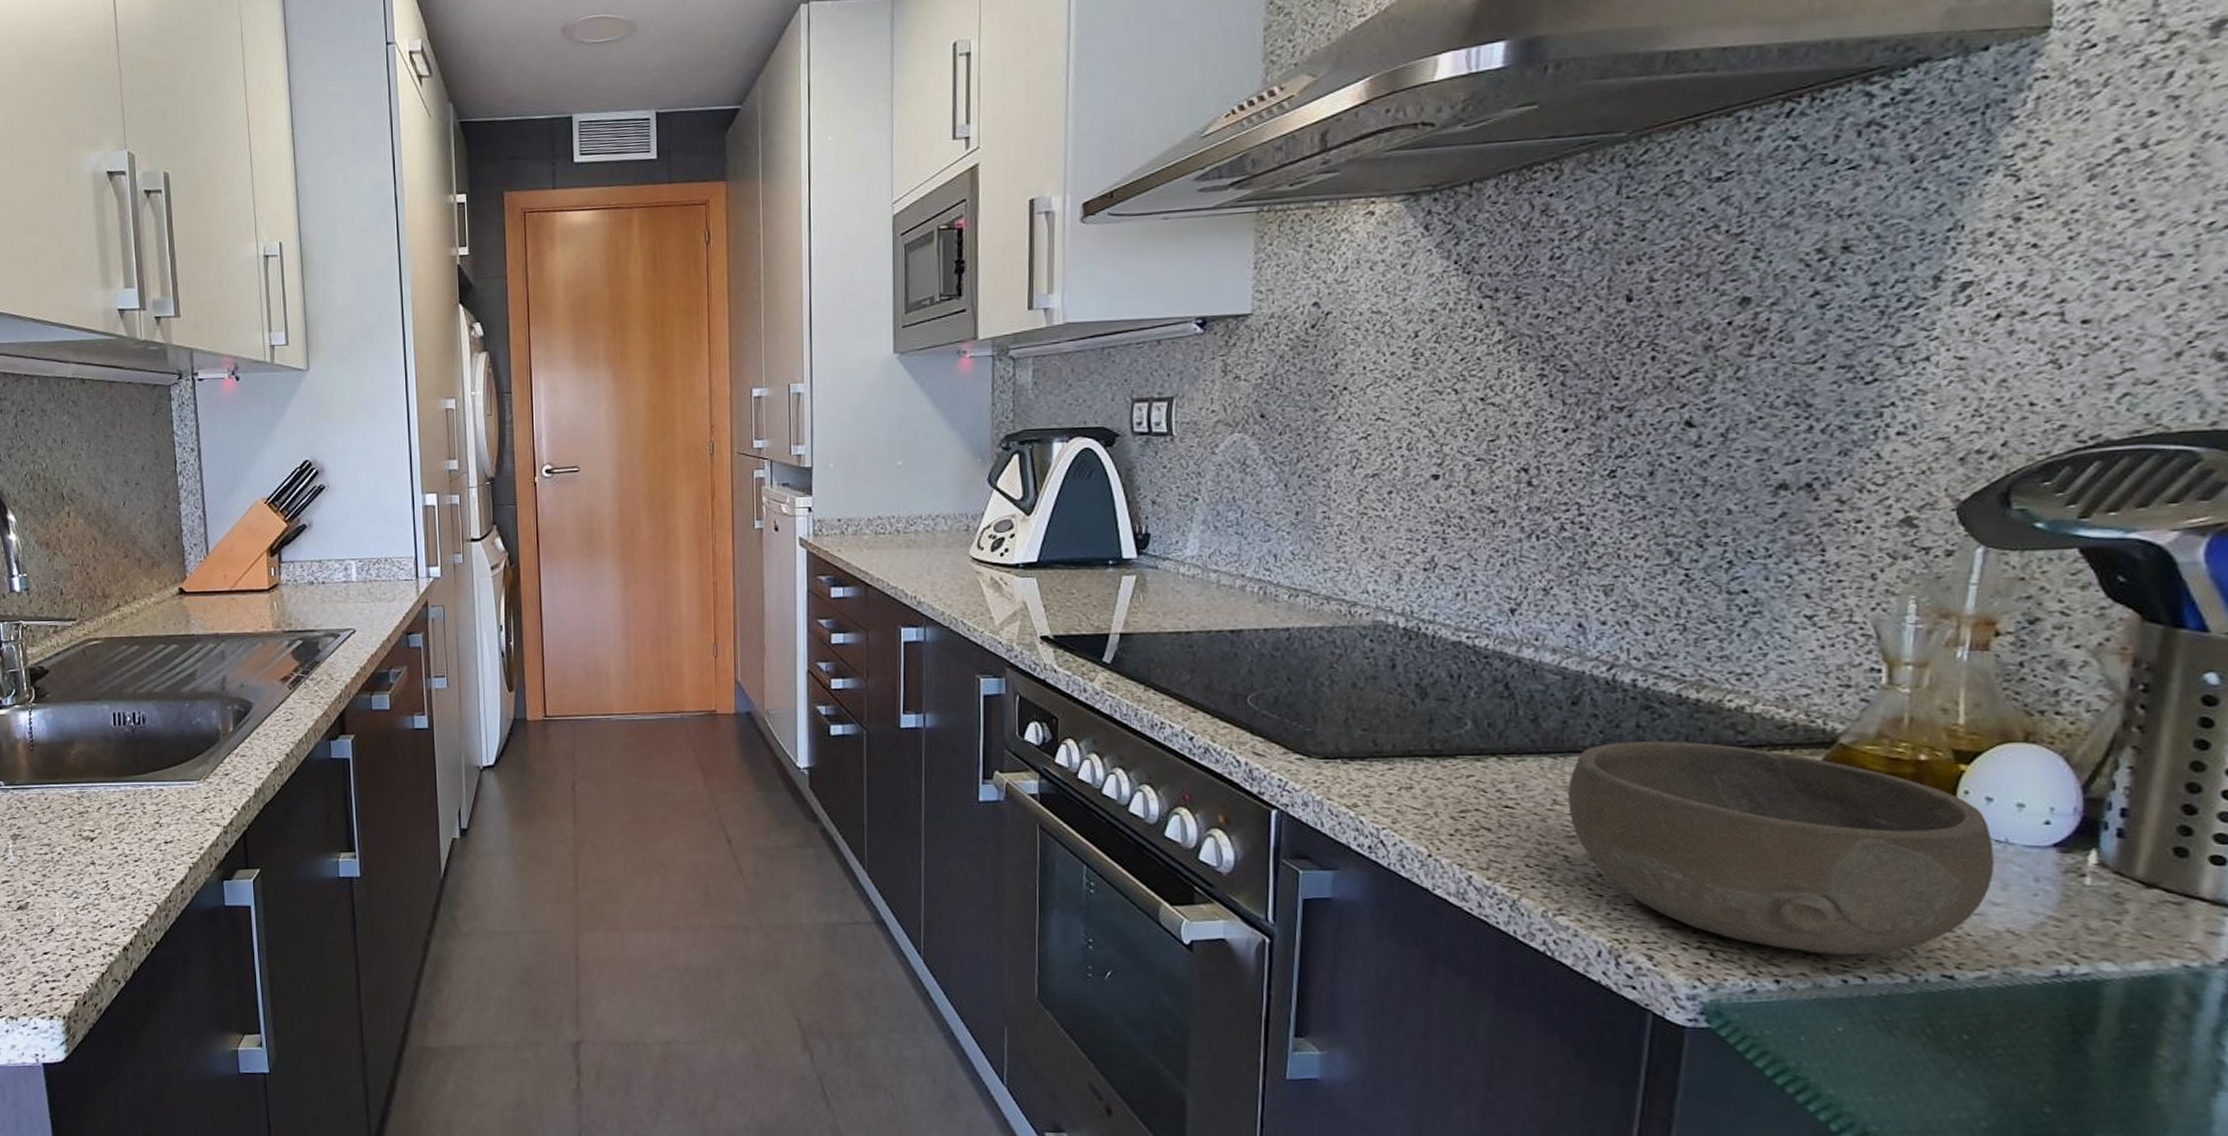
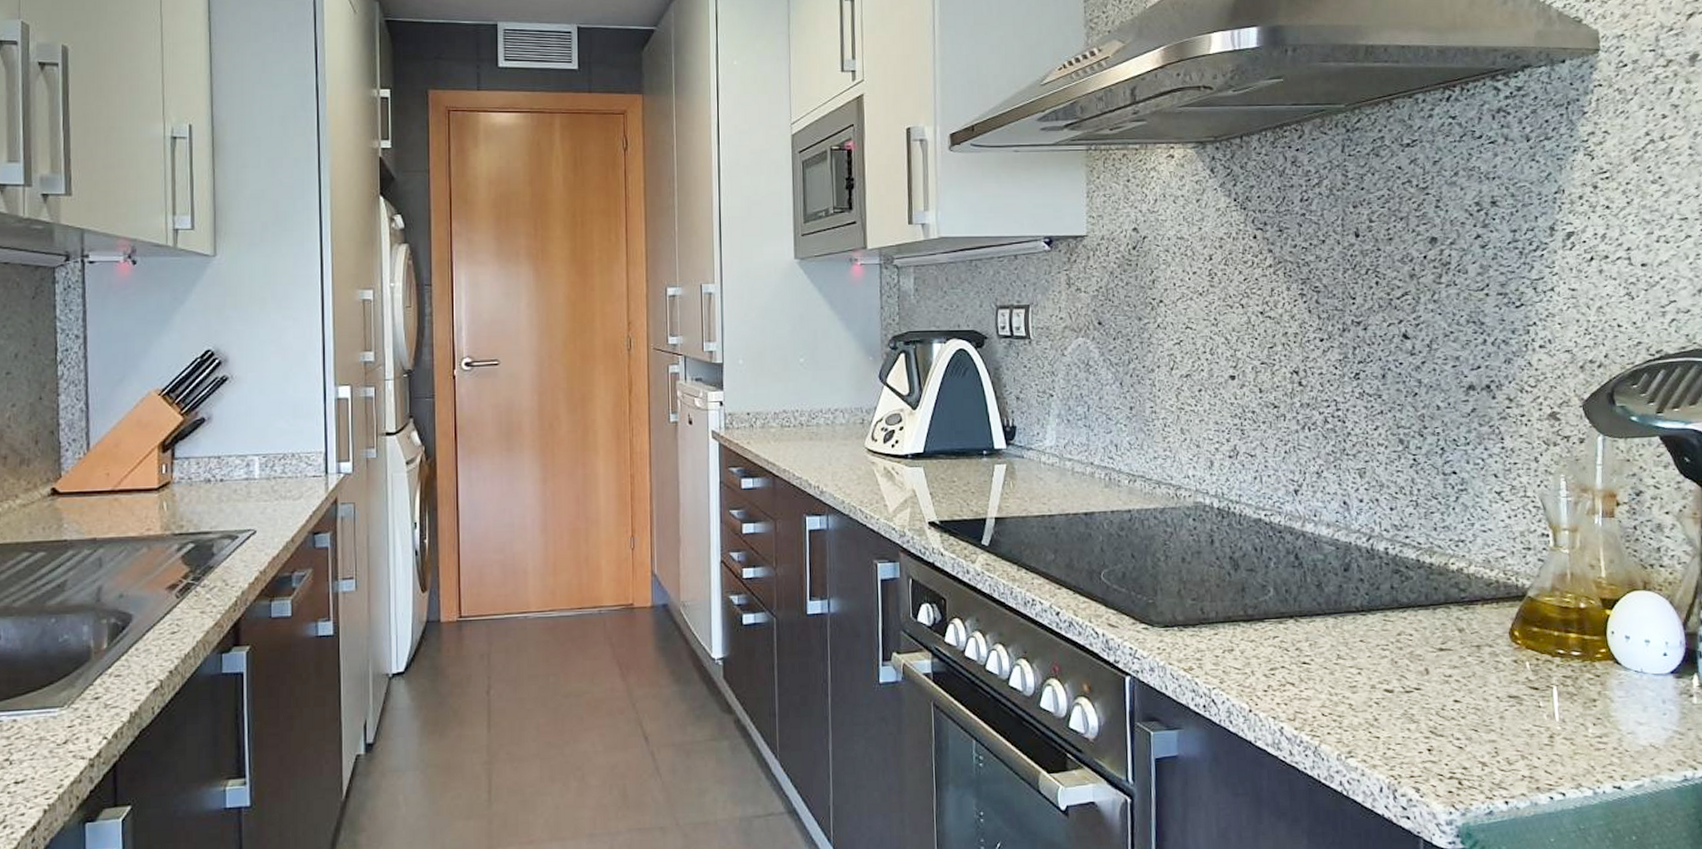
bowl: present [1568,741,1994,955] -> none [1347,599,1637,776]

